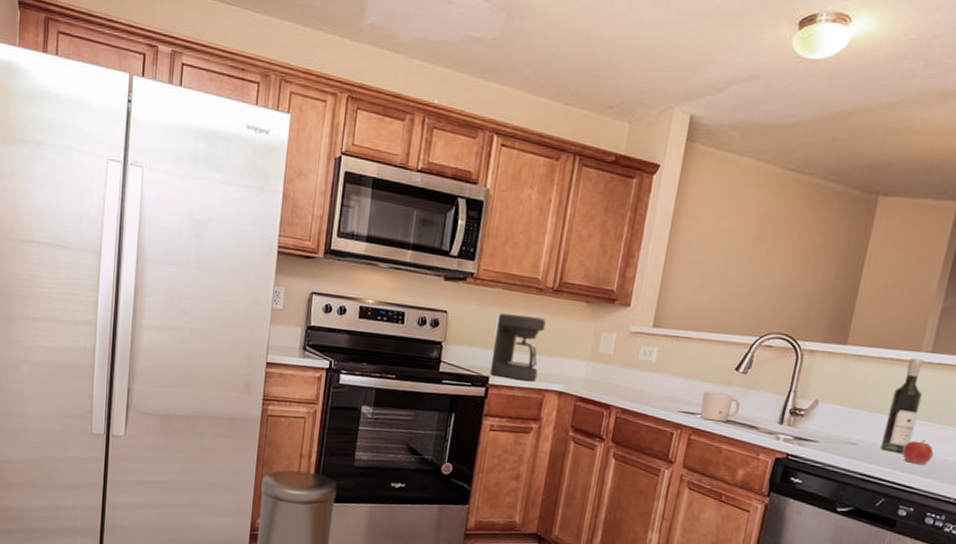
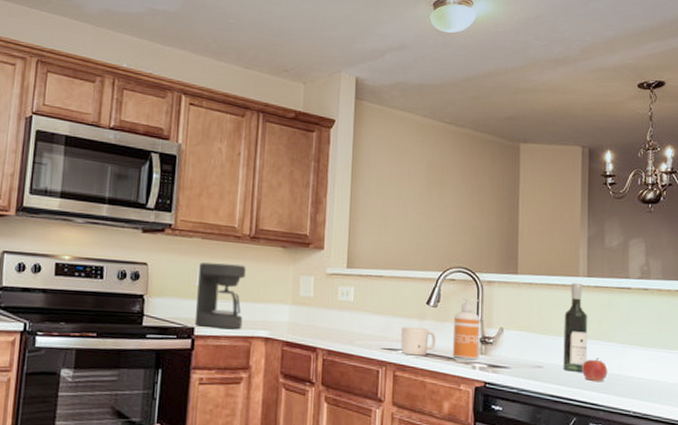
soap dispenser: none [755,366,795,431] -> present [452,297,481,360]

